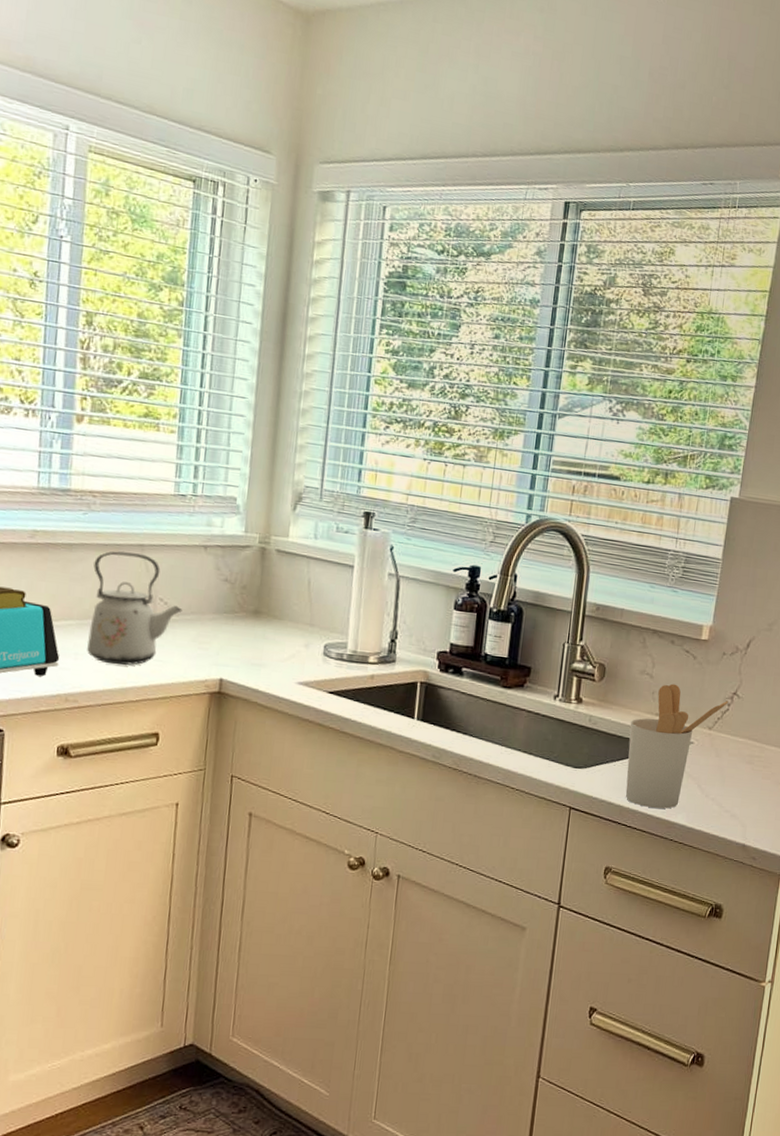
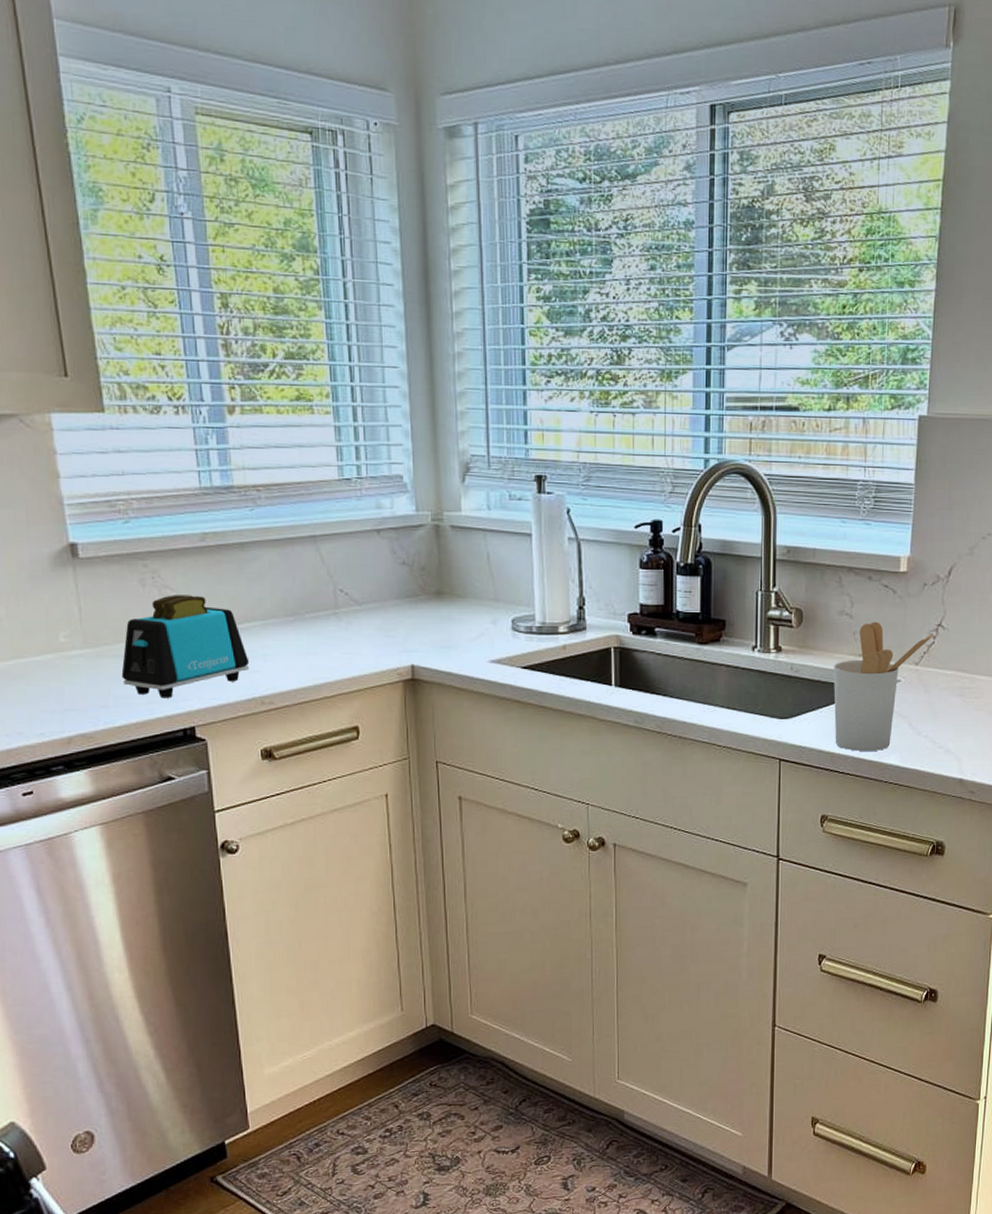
kettle: present [87,551,183,665] -> none [268,545,364,662]

